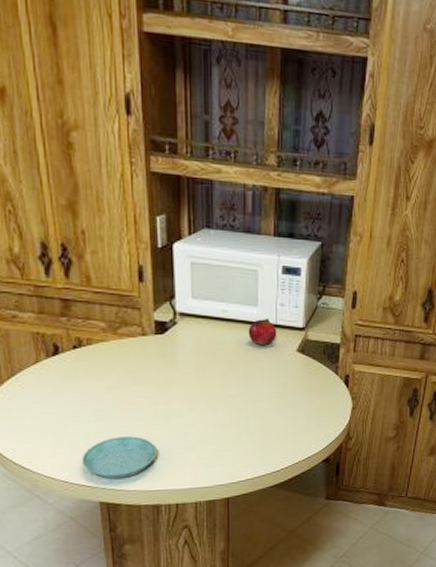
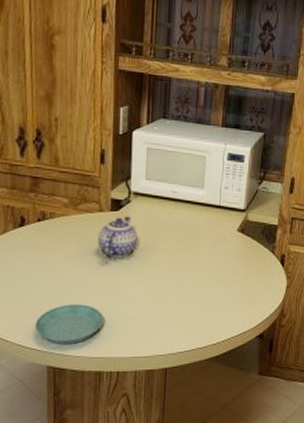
teapot: none [143,339,189,385] -> present [98,216,139,257]
fruit: present [248,319,277,346] -> none [194,200,220,225]

